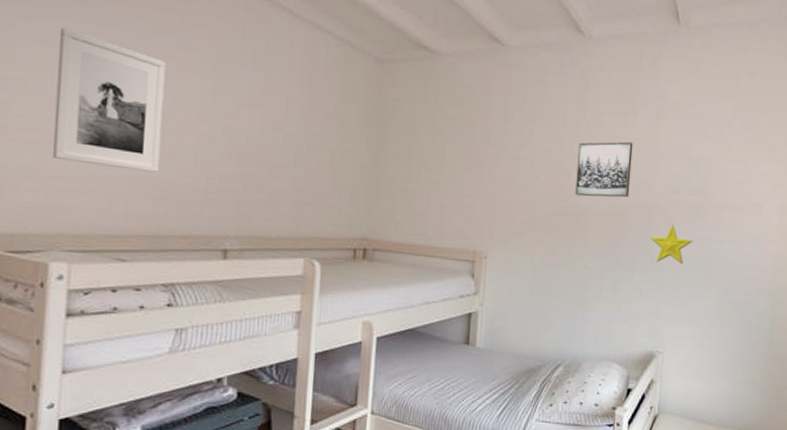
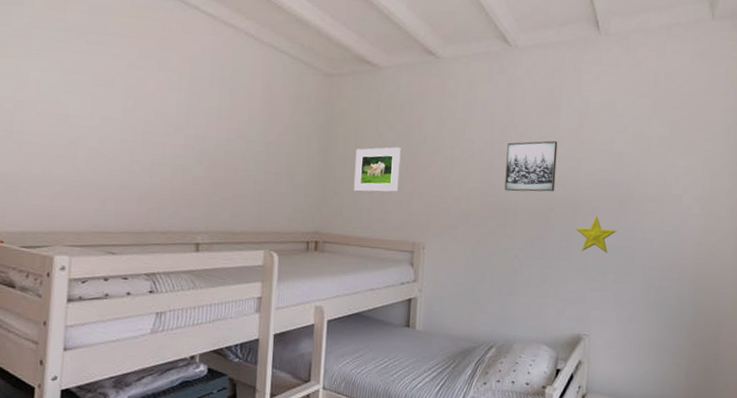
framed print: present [52,27,166,172] -> none [57,57,149,178]
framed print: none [407,144,462,195] -> present [353,147,401,193]

